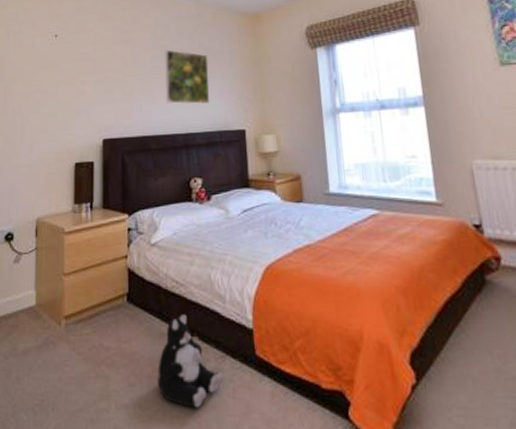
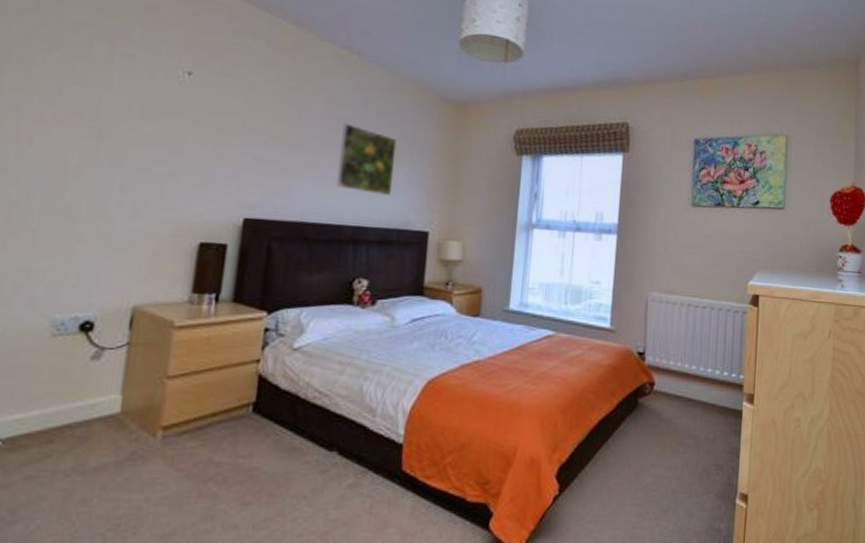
plush toy: present [158,313,224,408] -> none [280,426,362,525]

